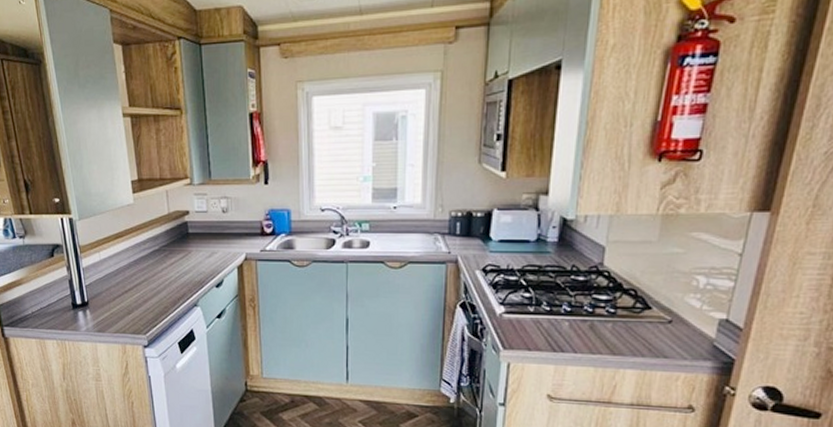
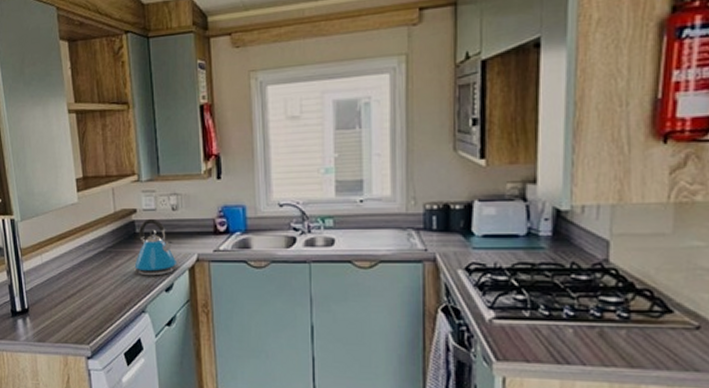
kettle: none [187,219,227,273] -> present [134,218,178,276]

